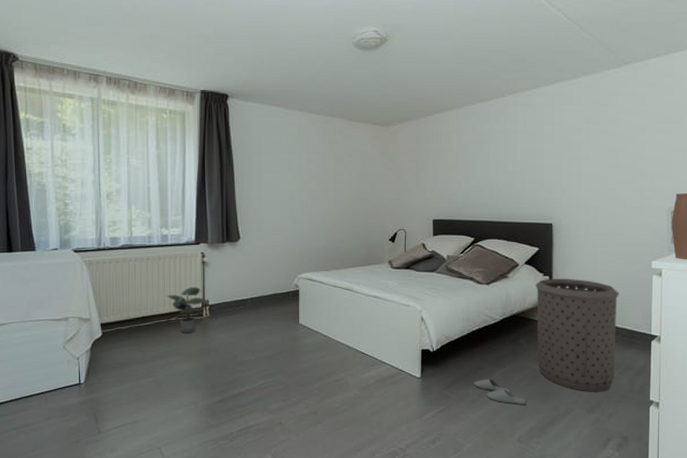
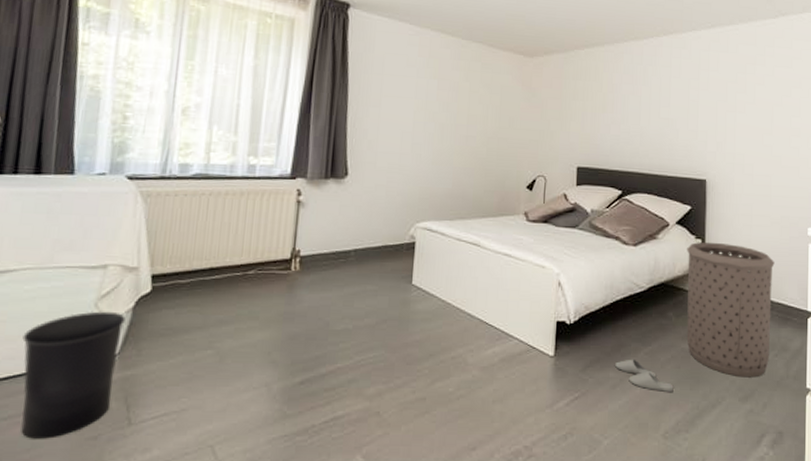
waste bin: none [18,351,86,443] -> present [21,311,126,439]
potted plant: present [166,286,208,333] -> none [246,231,300,292]

